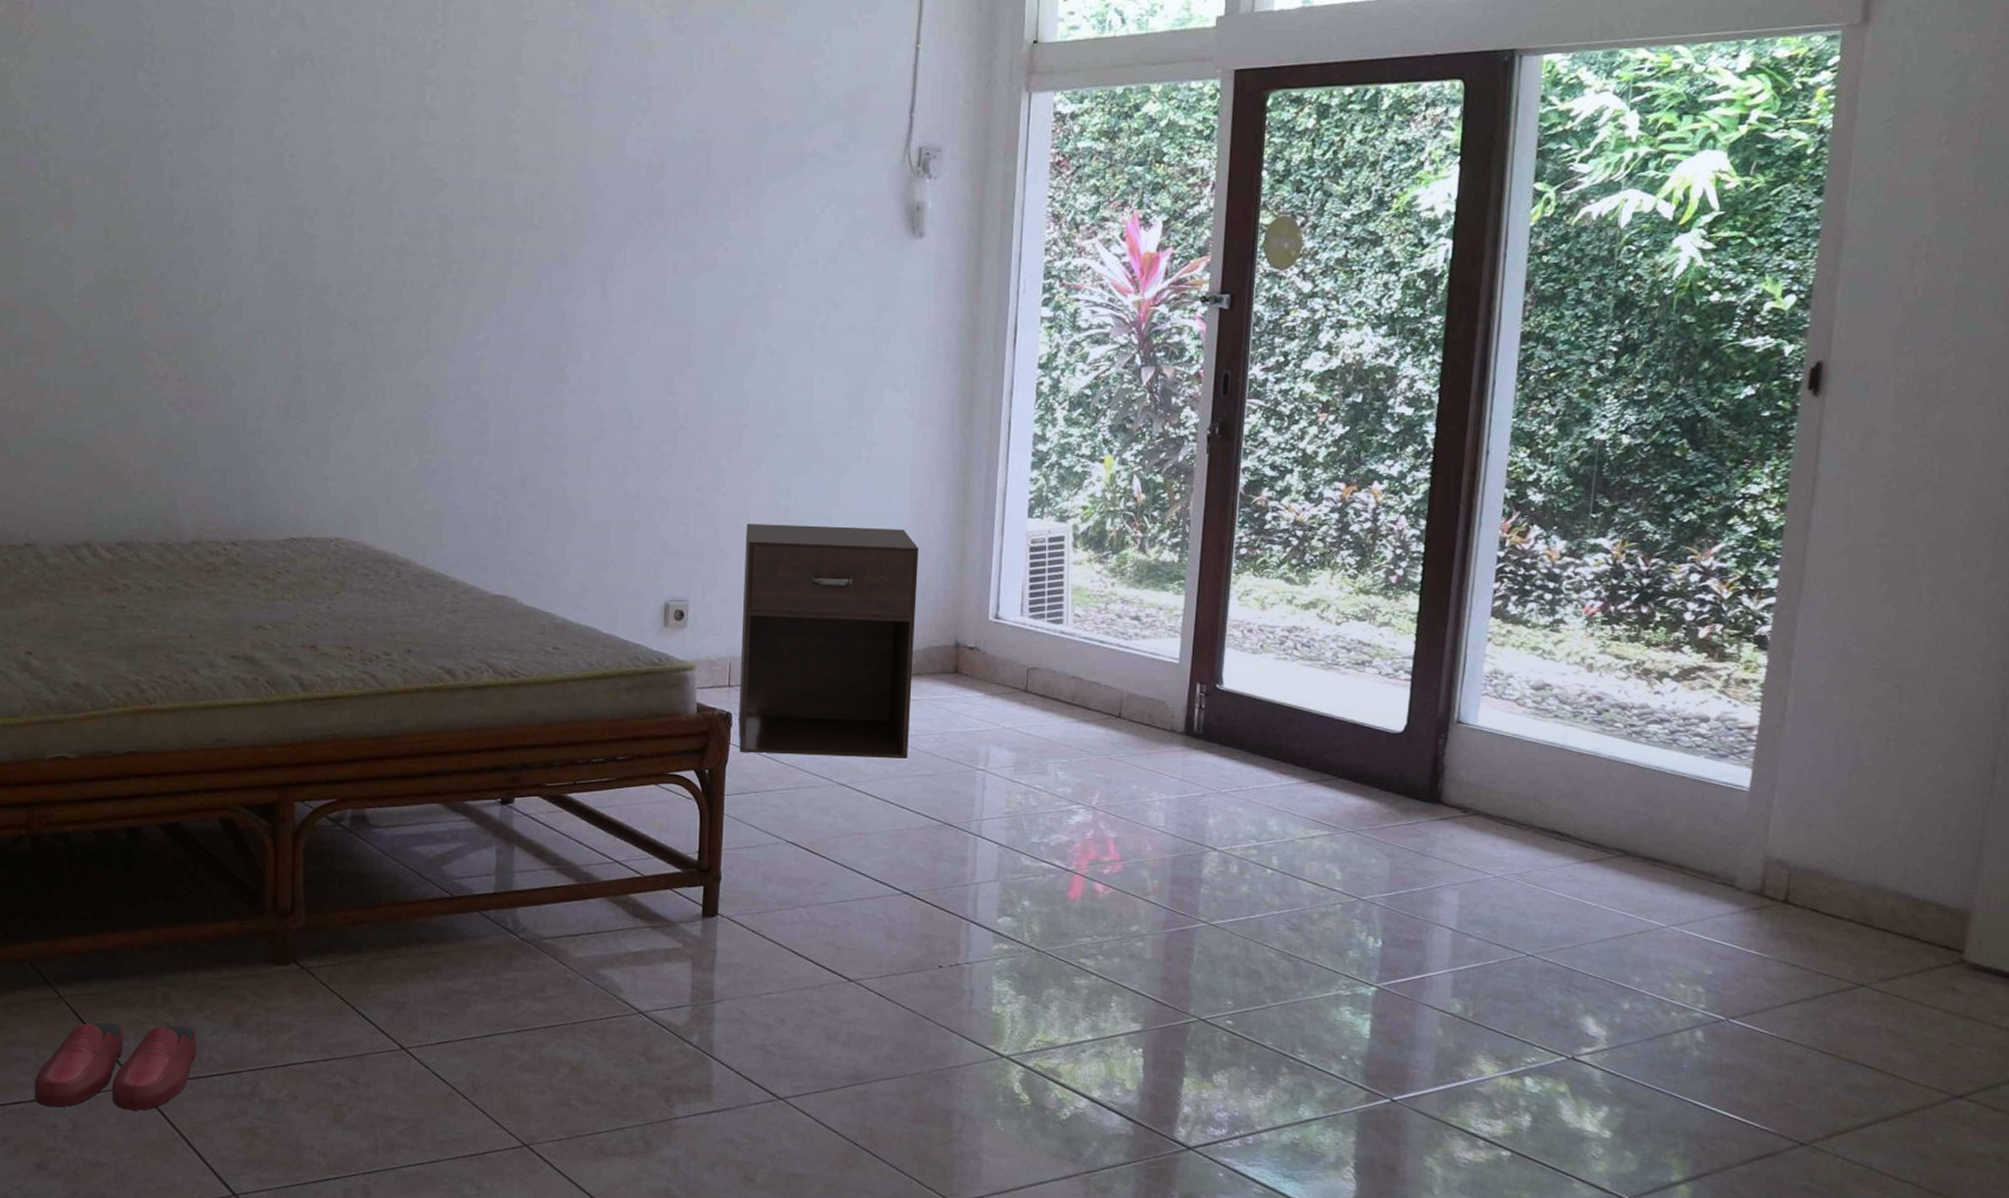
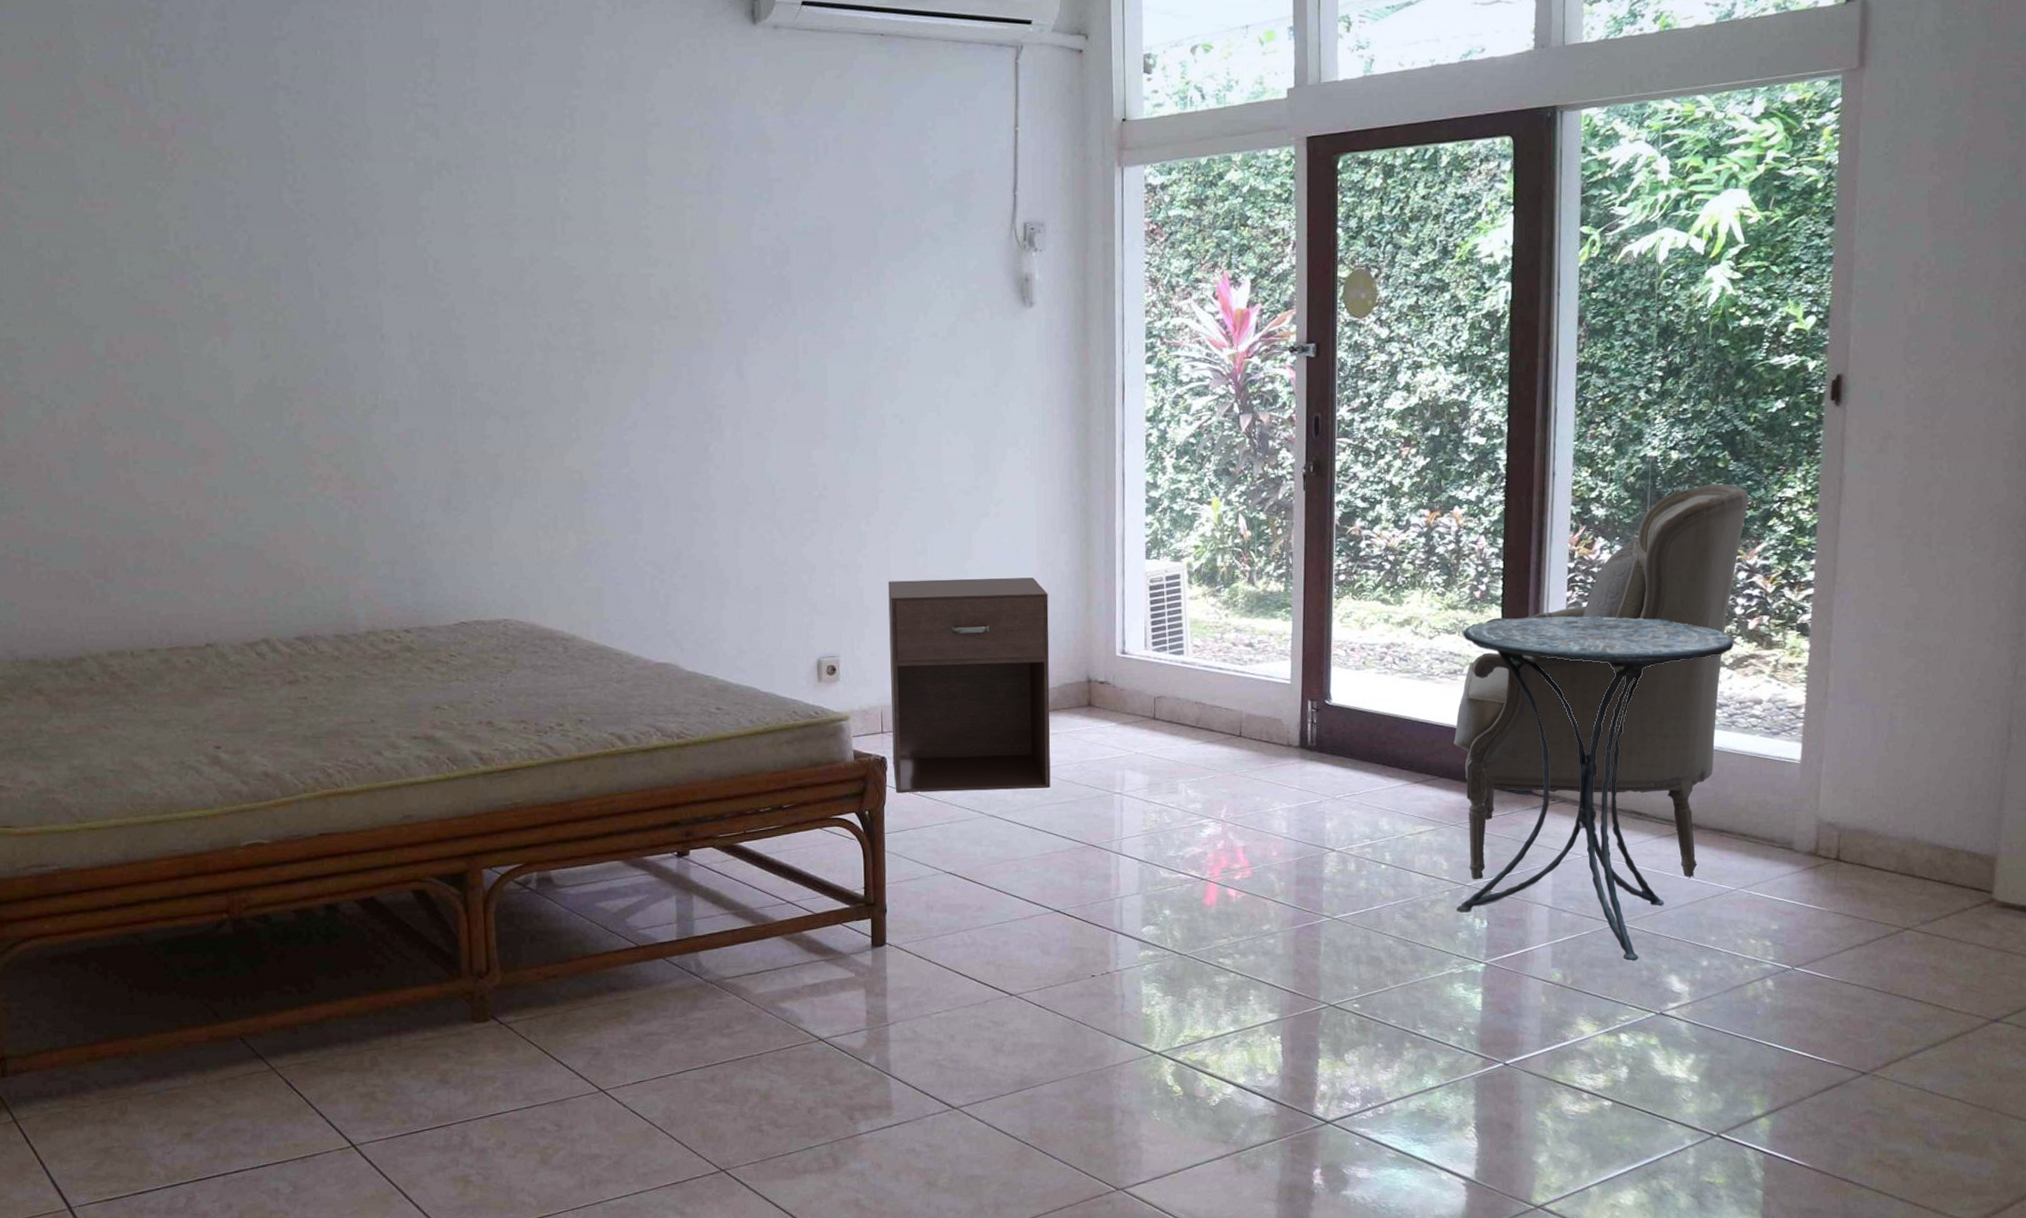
slippers: present [34,1022,197,1111] -> none [253,1086,407,1173]
side table: none [1349,608,1681,996] -> present [1457,616,1734,960]
armchair: none [1356,474,1707,911] -> present [1453,483,1748,880]

